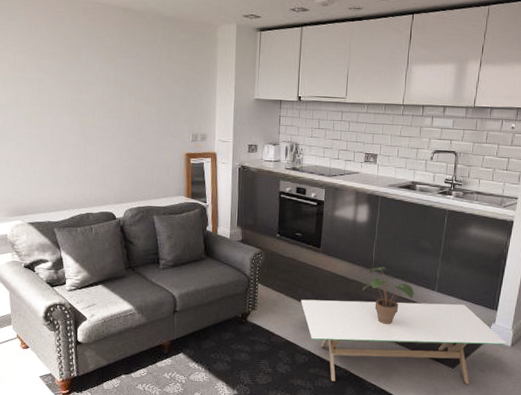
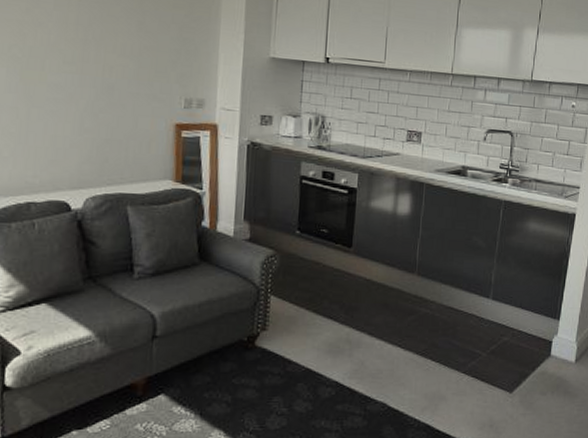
coffee table: present [301,299,507,385] -> none [326,313,571,420]
potted plant: present [361,266,416,324] -> none [402,270,468,342]

